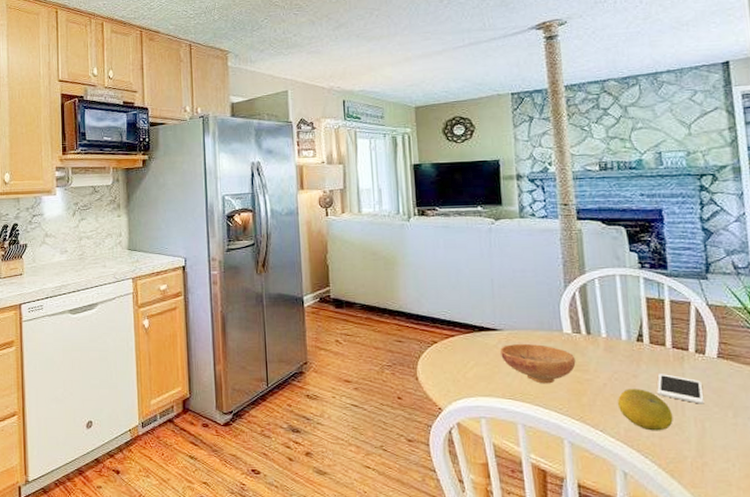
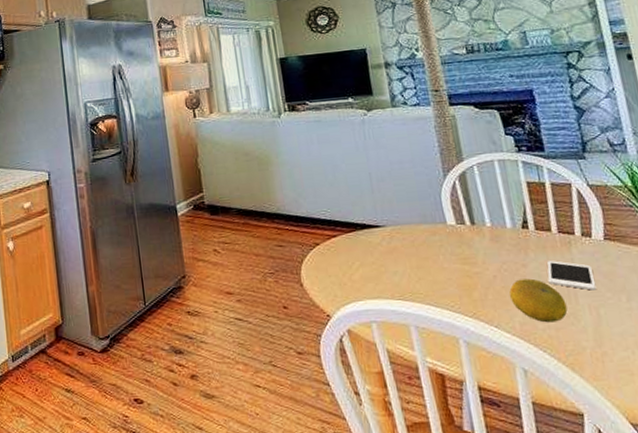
bowl: present [500,343,576,384] -> none [385,238,464,281]

